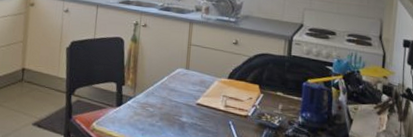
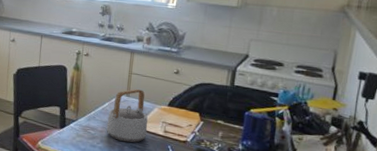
teapot: none [165,61,208,120] -> present [106,89,148,143]

